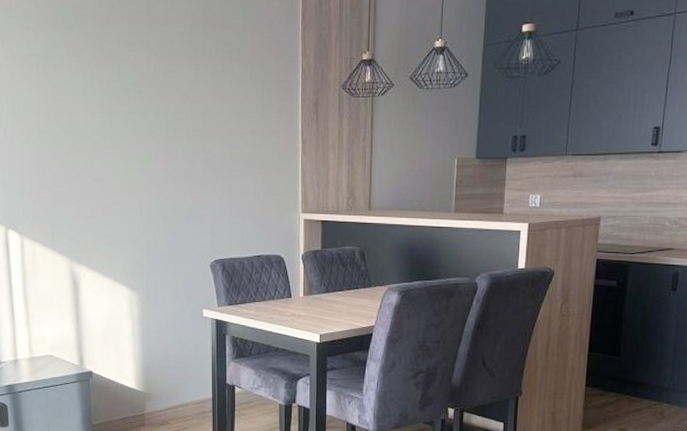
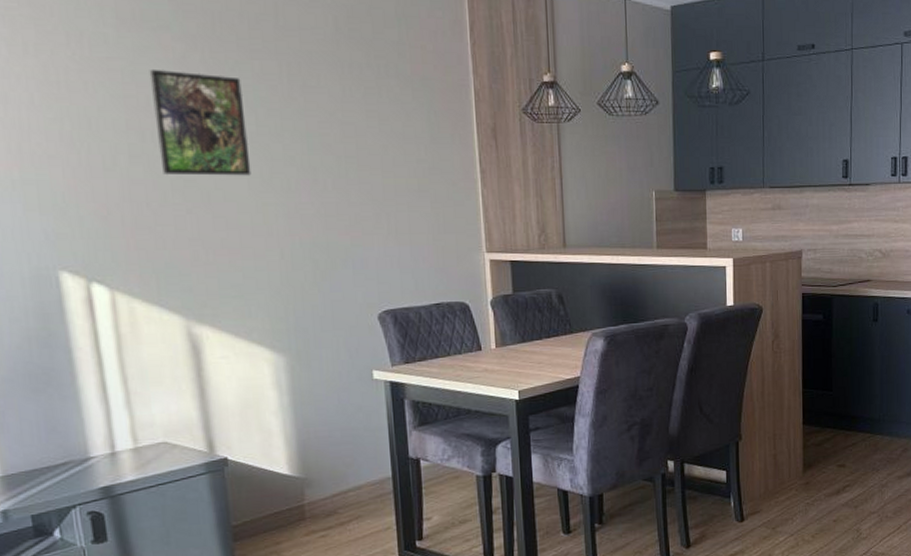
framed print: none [55,62,123,147] -> present [149,68,252,176]

